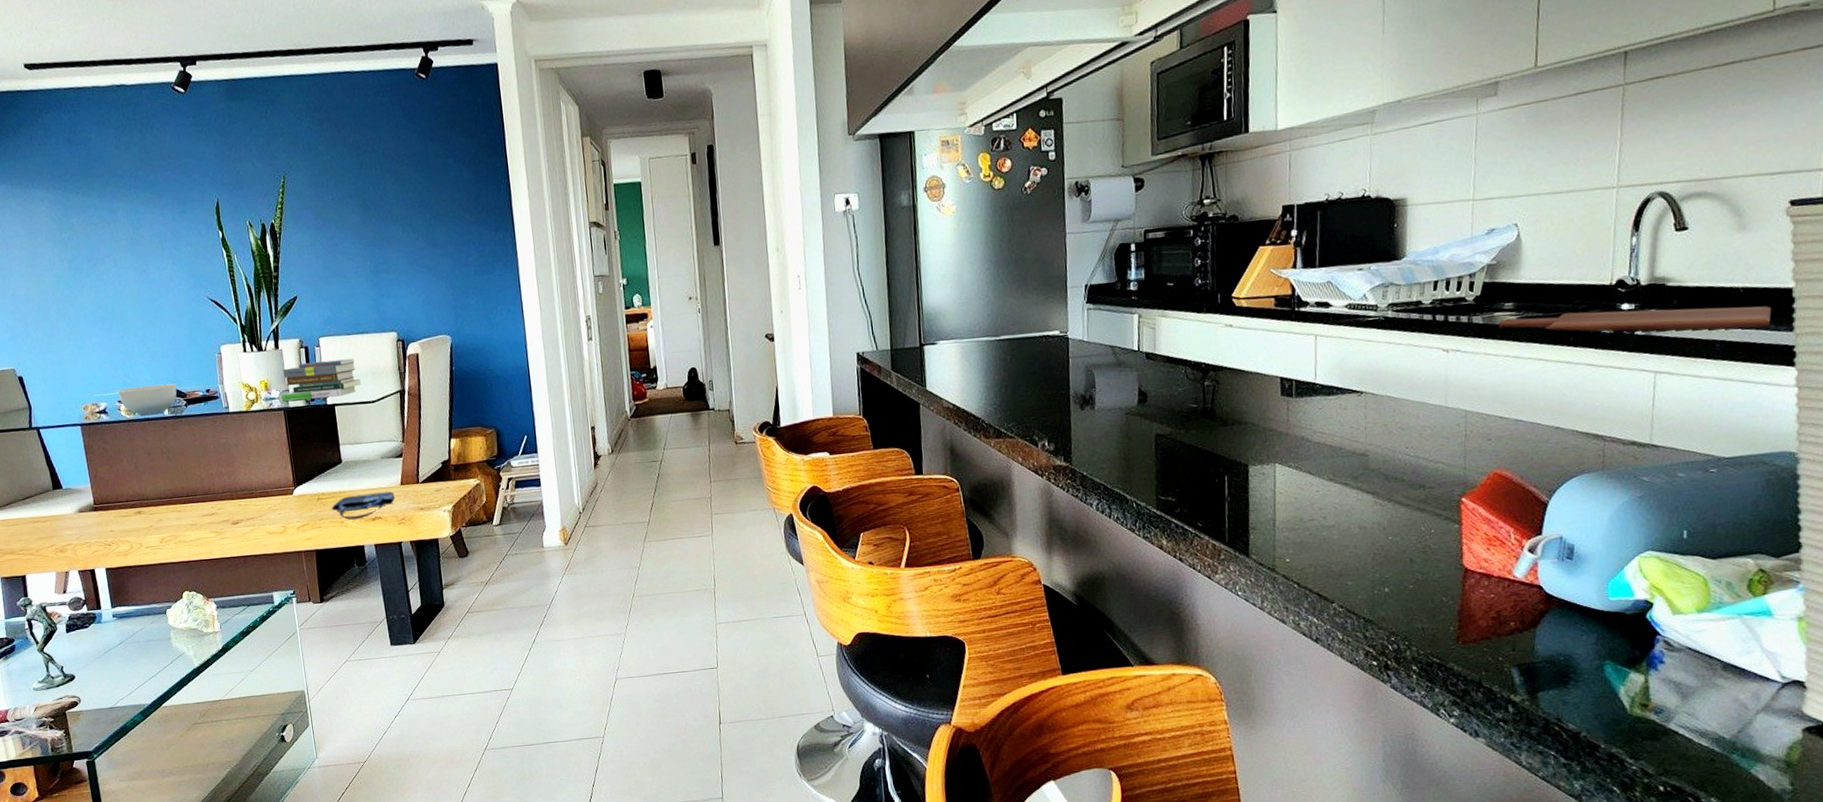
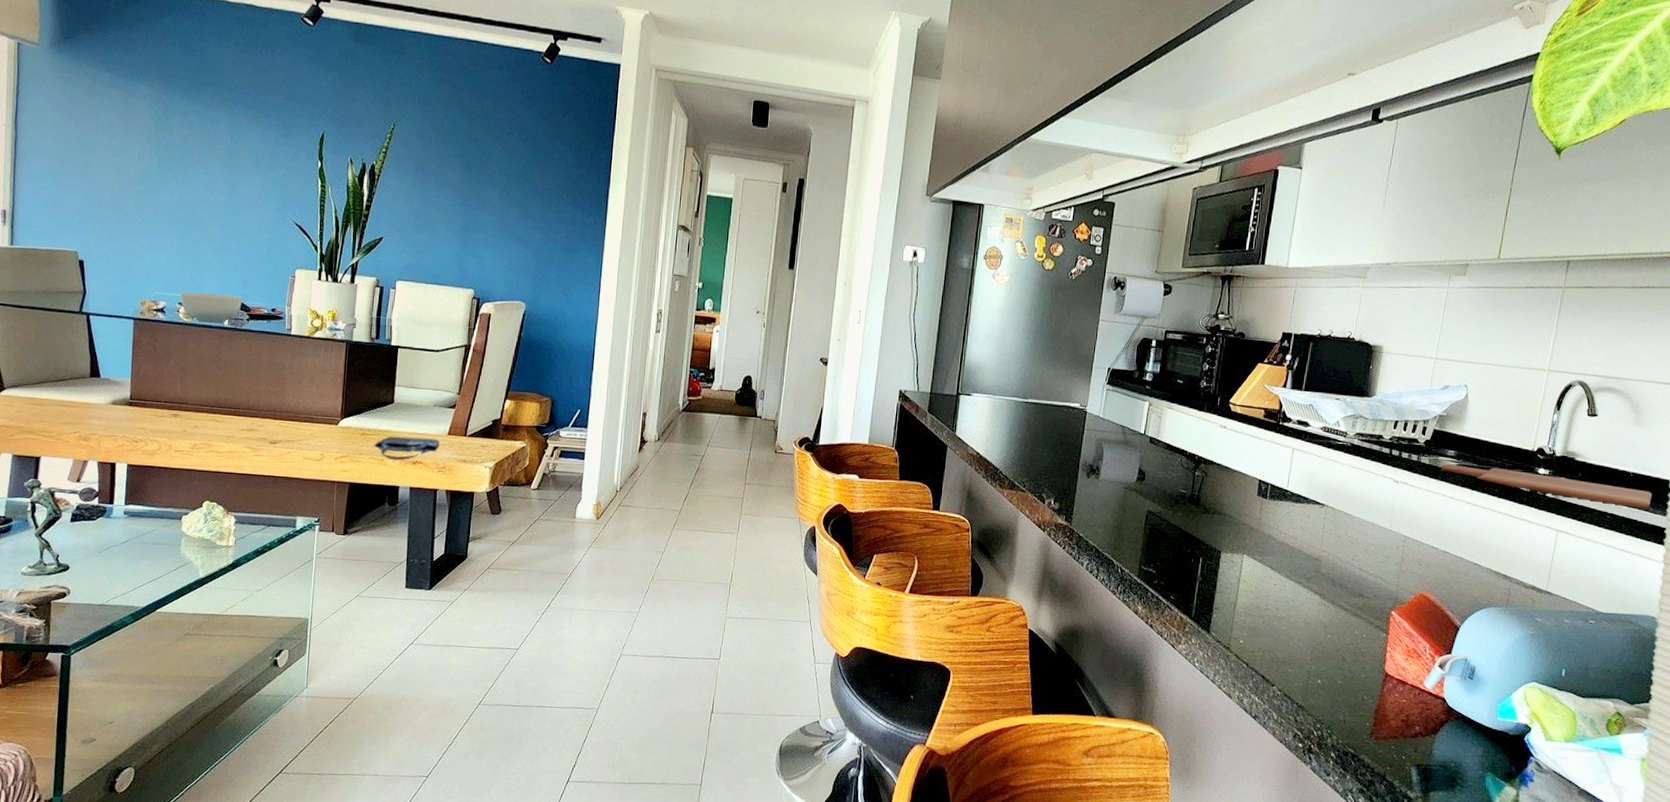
books: present [280,358,361,402] -> none [346,301,429,341]

